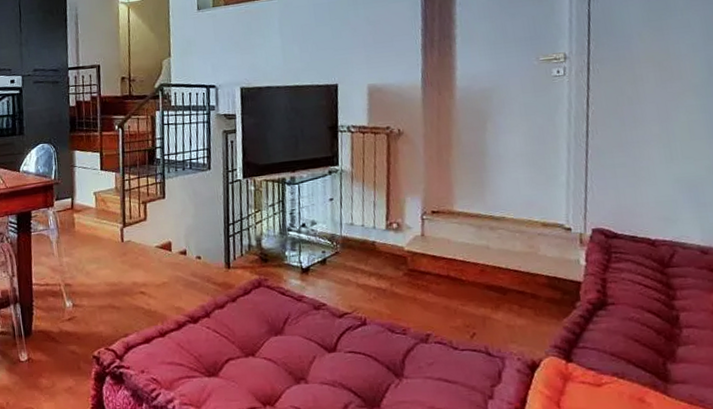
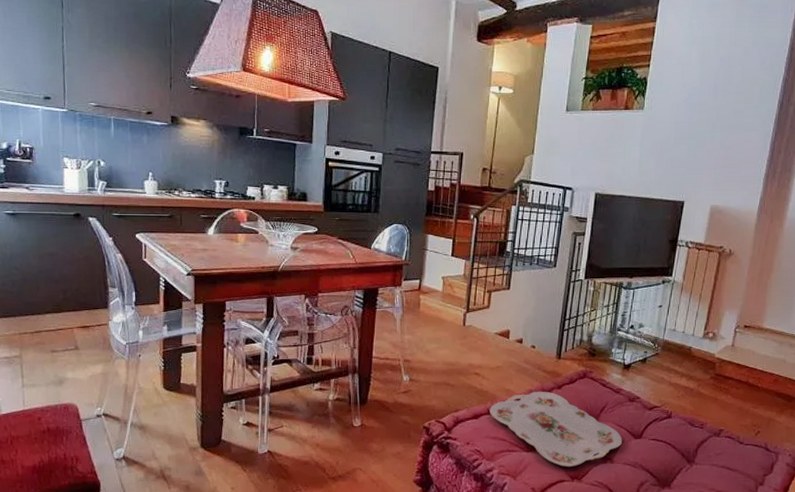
serving tray: none [161,306,314,391] -> present [490,392,622,467]

